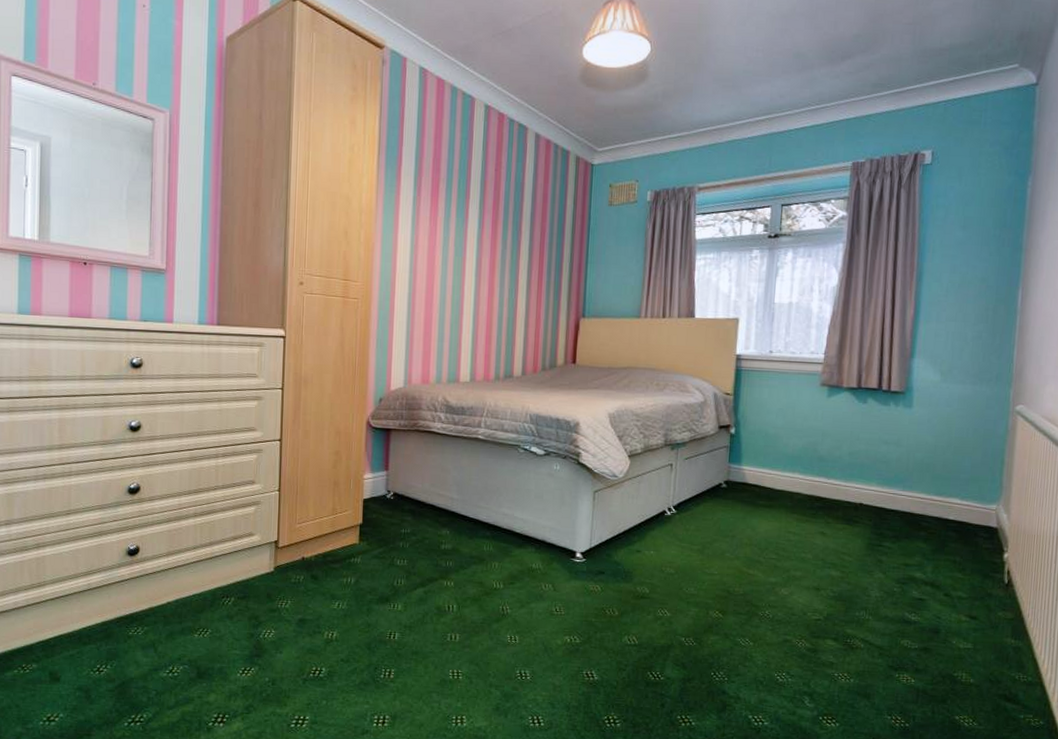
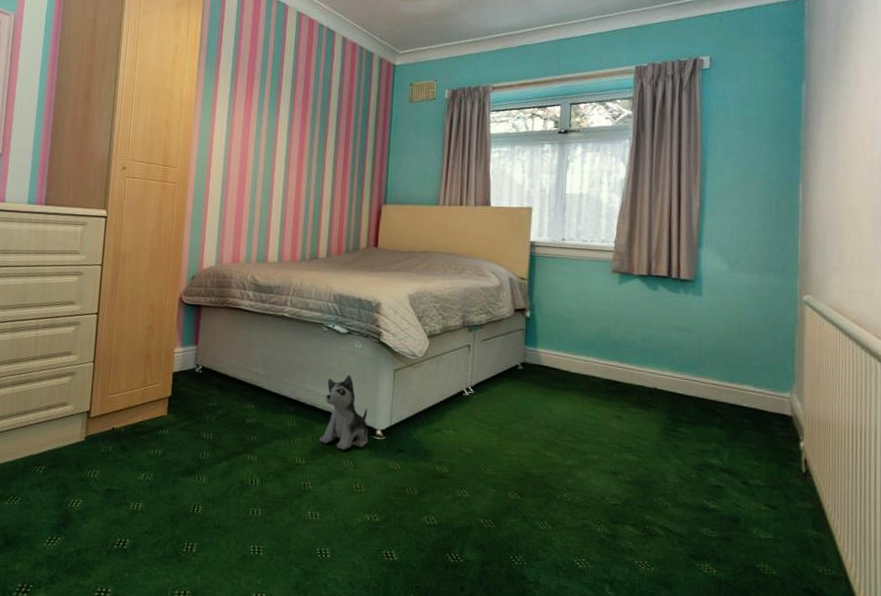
plush toy: none [517,497,568,573] -> present [319,374,369,450]

